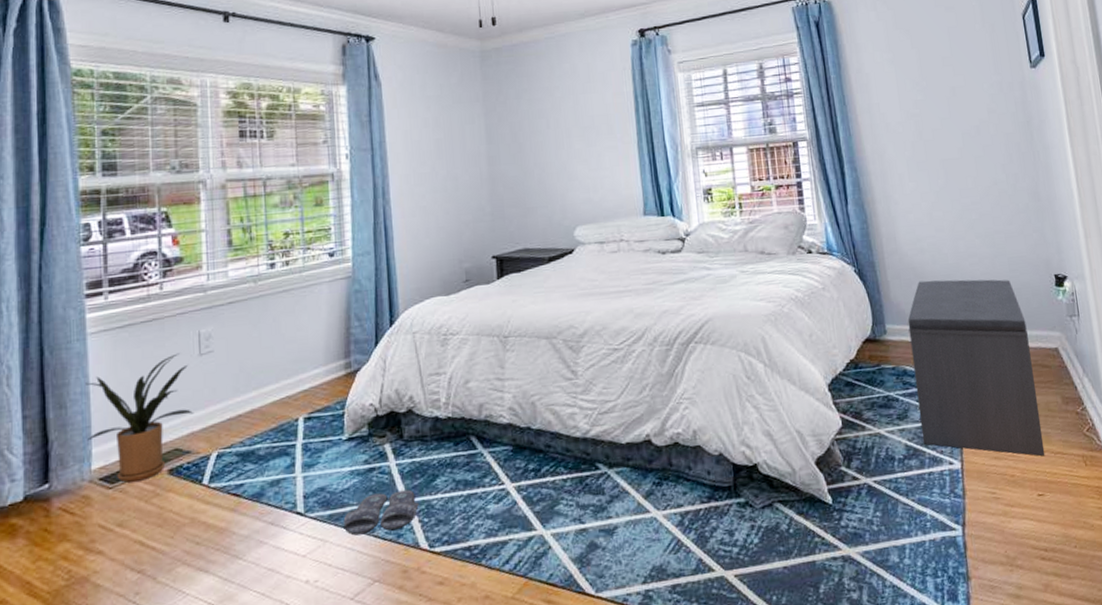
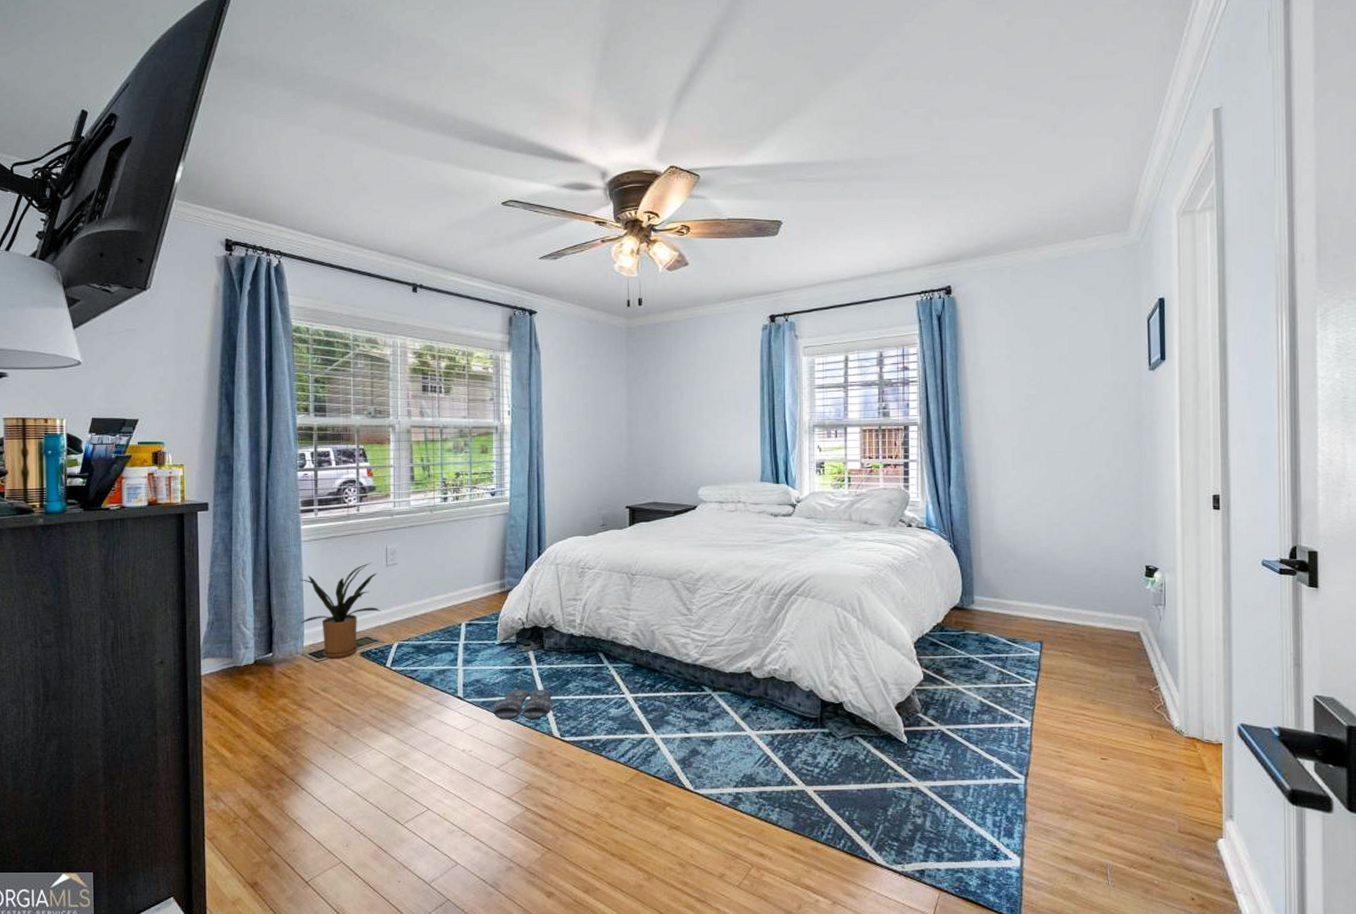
bench: present [907,279,1045,457] -> none [995,560,1113,726]

